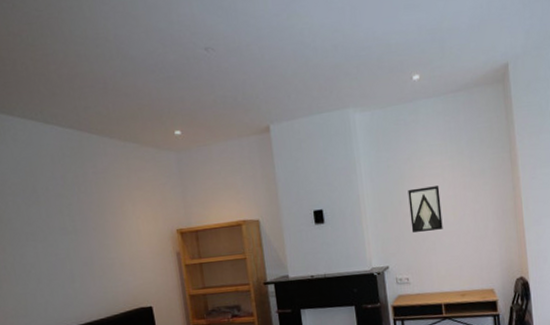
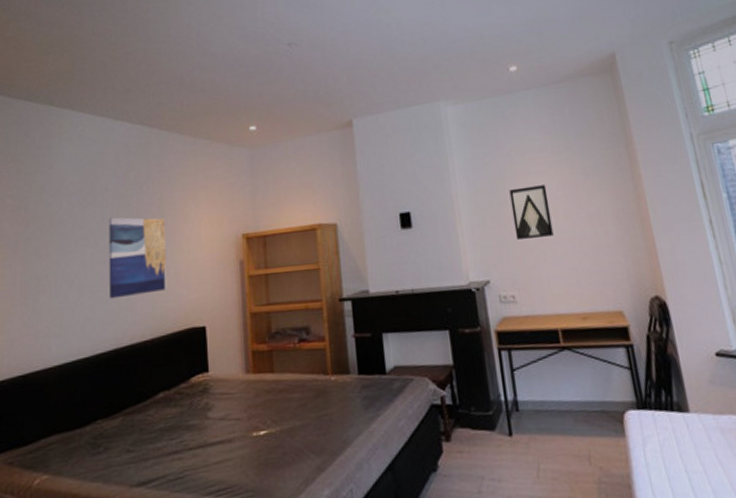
wall art: none [54,215,115,286] -> present [109,217,167,299]

